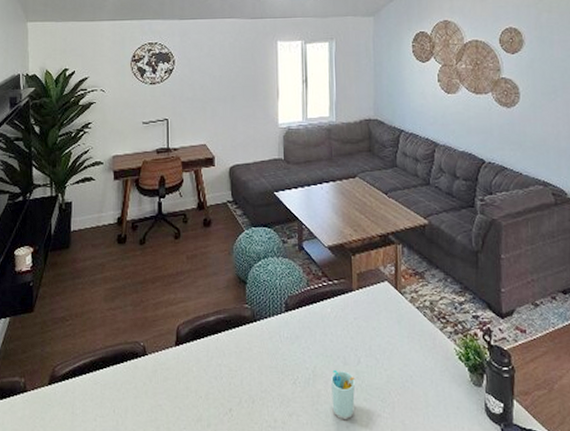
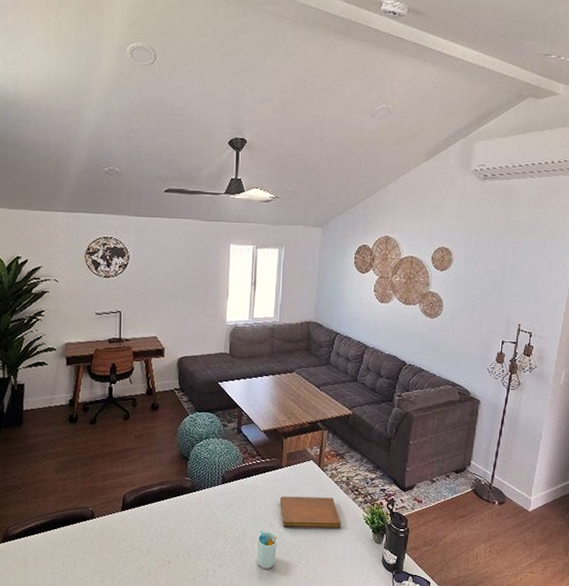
notebook: none [353,326,430,367] -> present [279,496,341,528]

